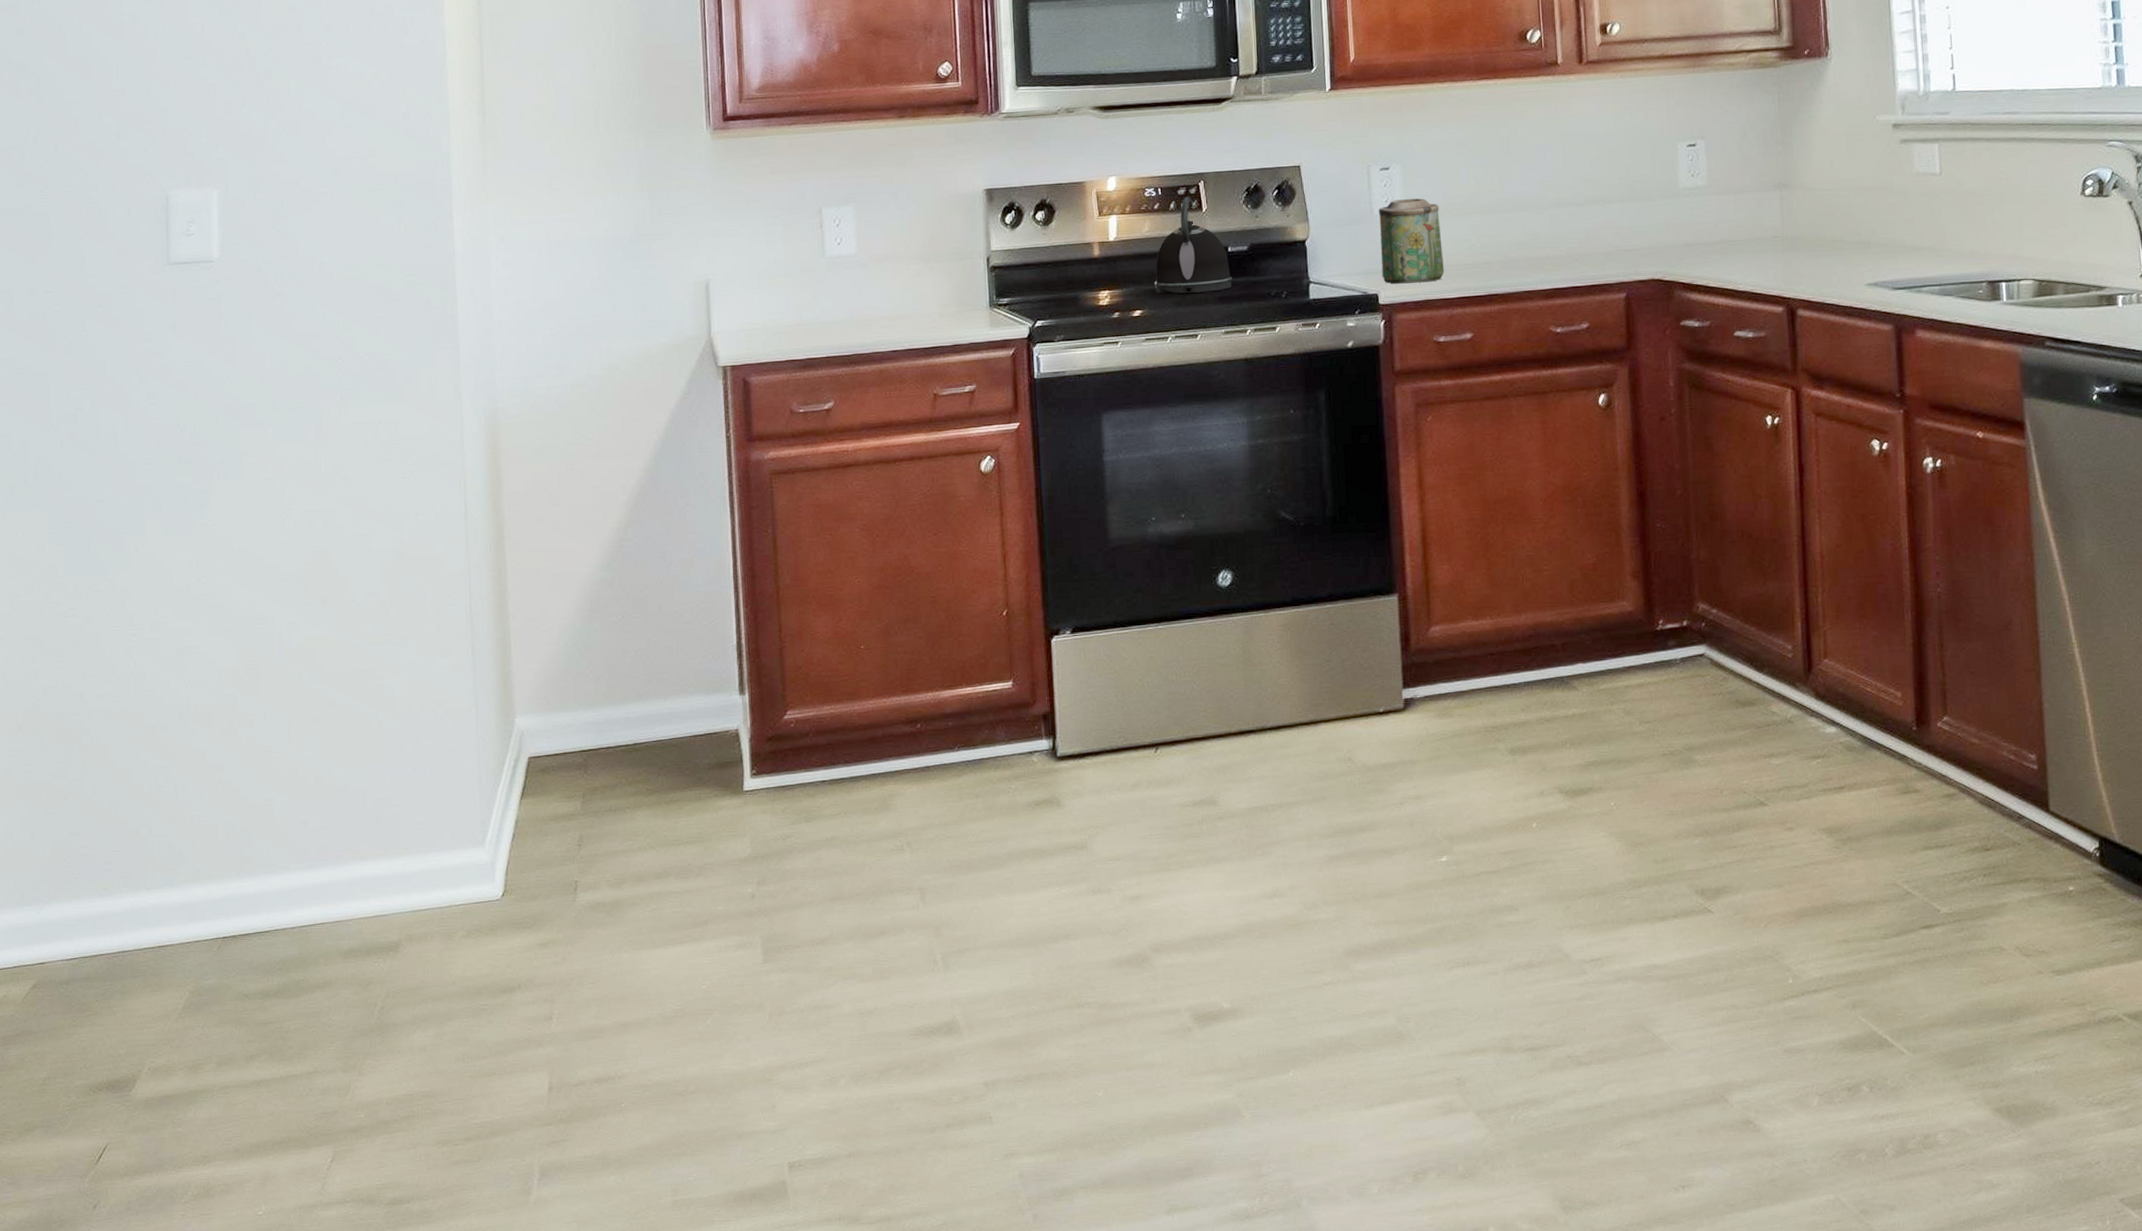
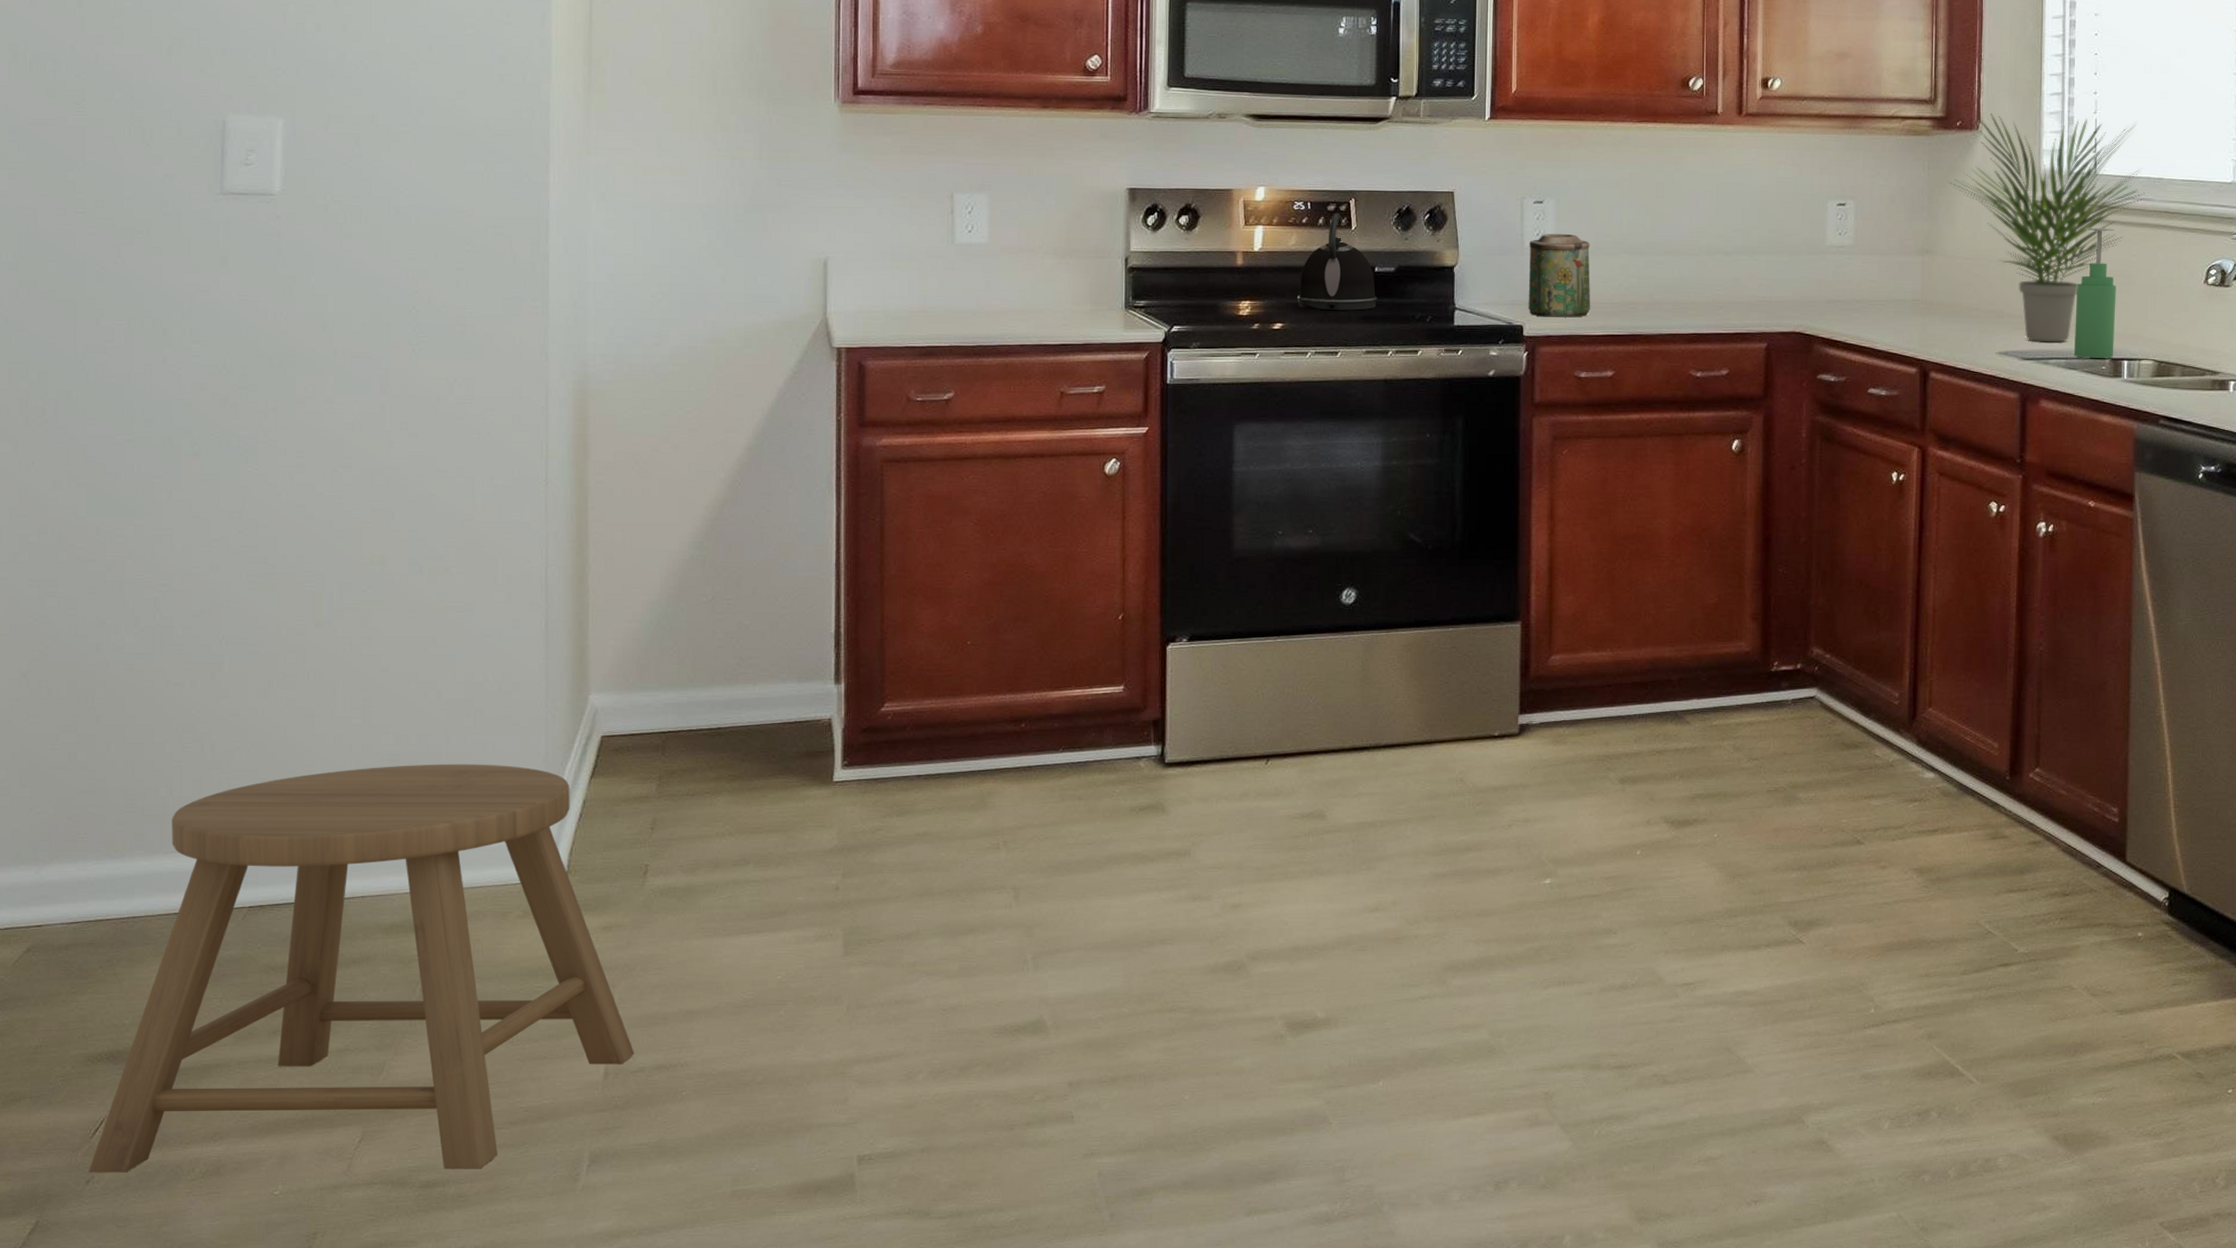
stool: none [95,790,576,1198] -> present [88,764,635,1173]
potted plant: none [1801,35,2009,270] -> present [1949,114,2145,342]
soap dispenser: none [1945,146,1991,283] -> present [2074,227,2117,358]

